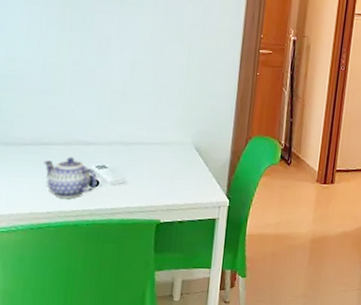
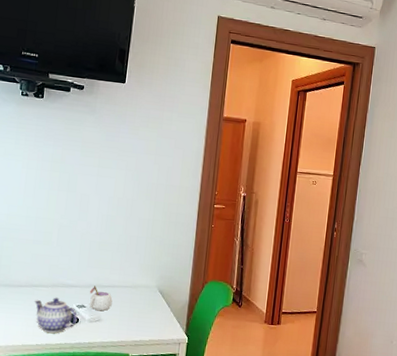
mug: none [112,143,140,172] -> present [90,286,113,311]

